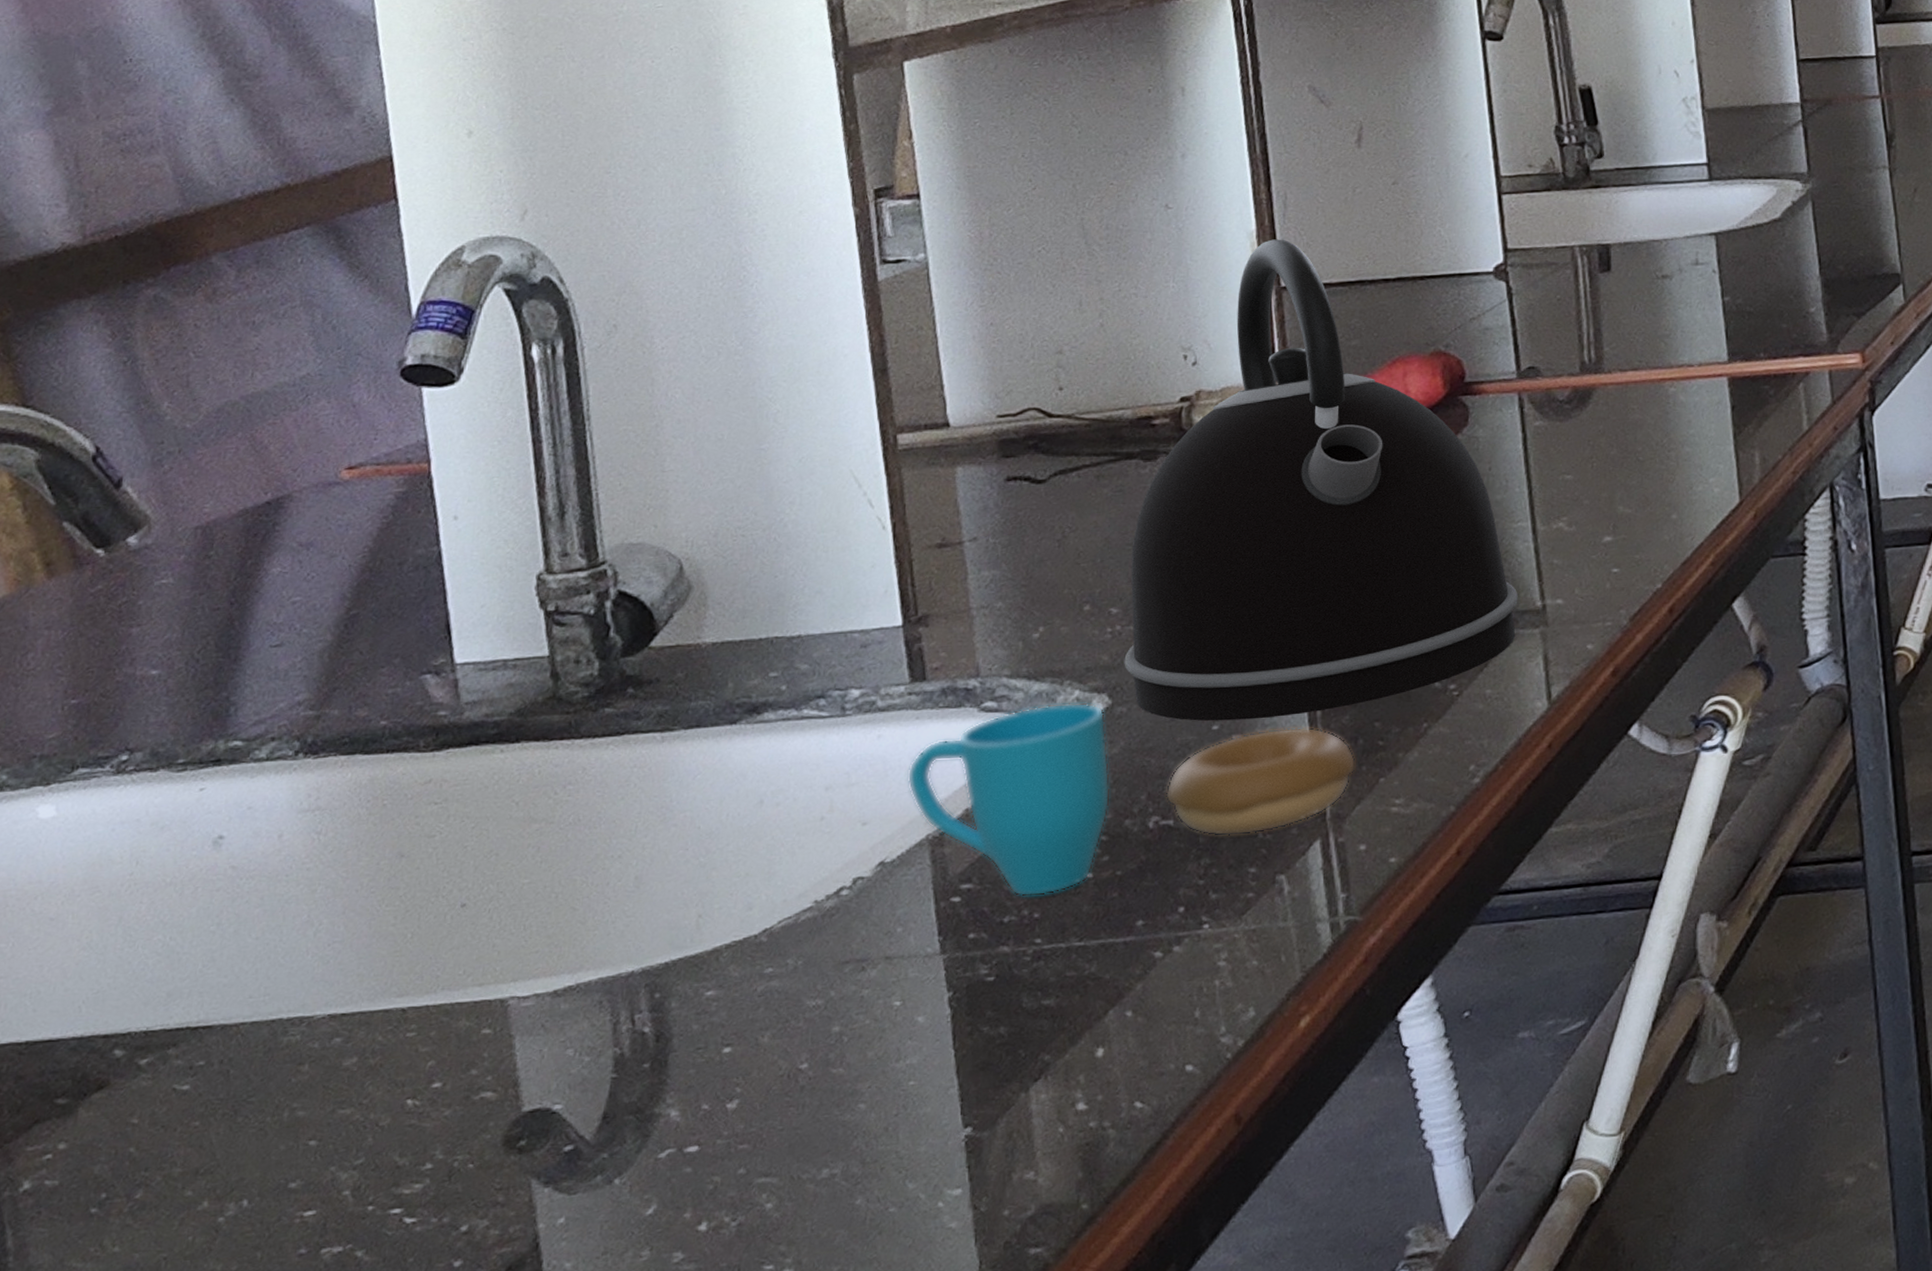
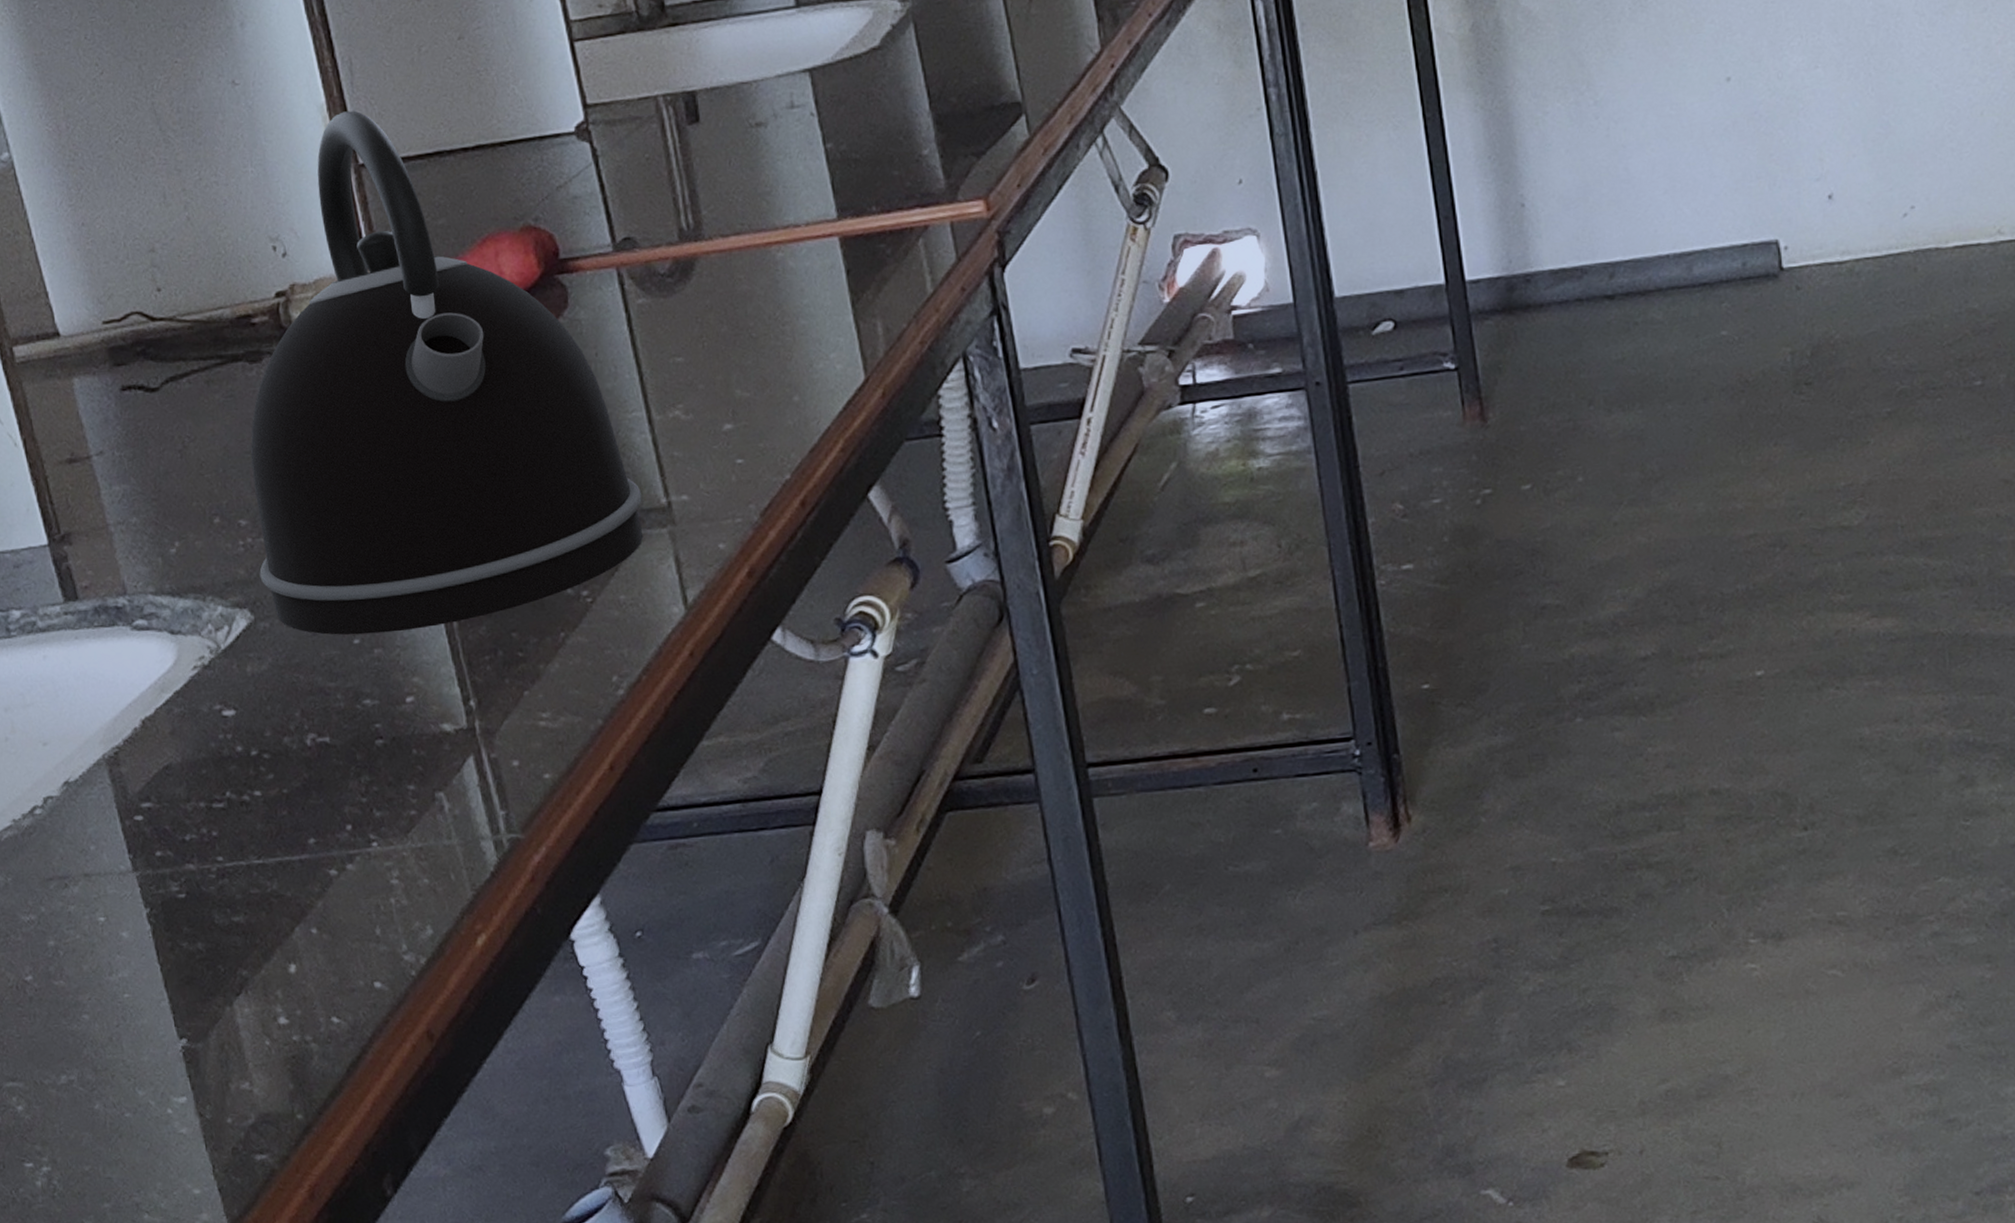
cup: present [907,702,1356,897] -> none [75,618,499,815]

